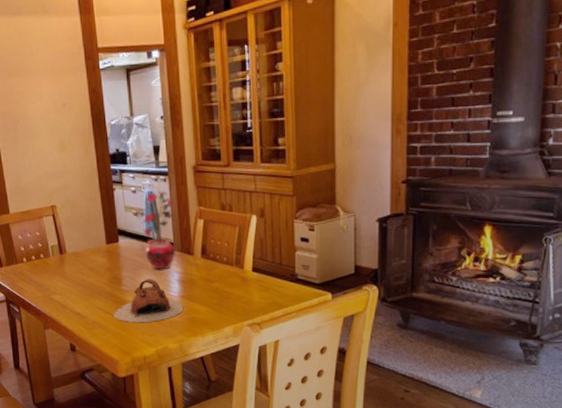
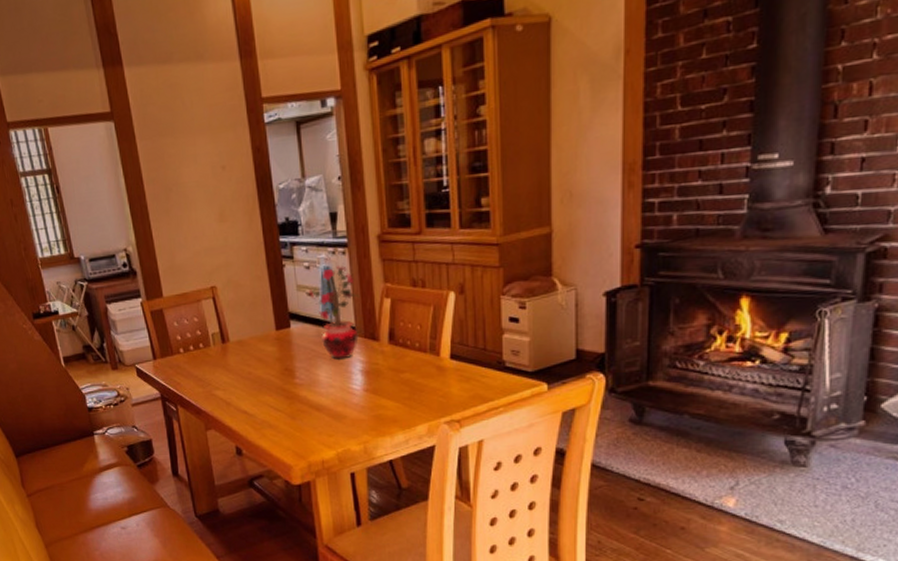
teapot: present [113,279,184,322] -> none [285,370,369,421]

